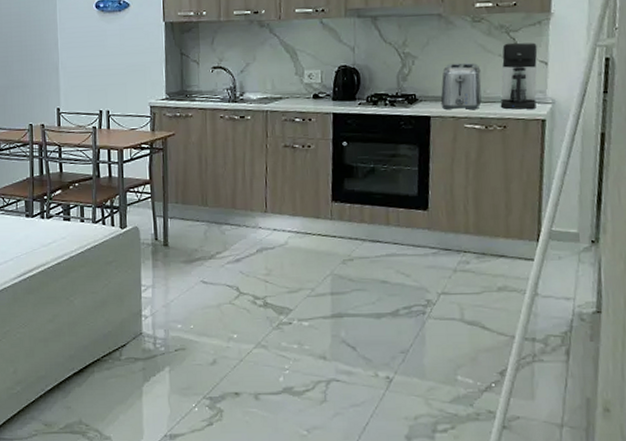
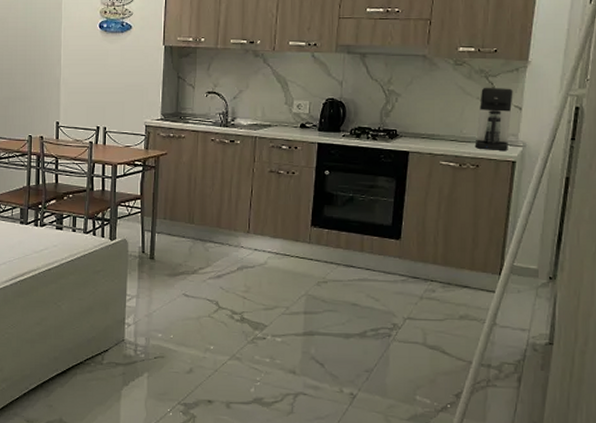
toaster: present [440,63,482,111] -> none [419,103,459,149]

